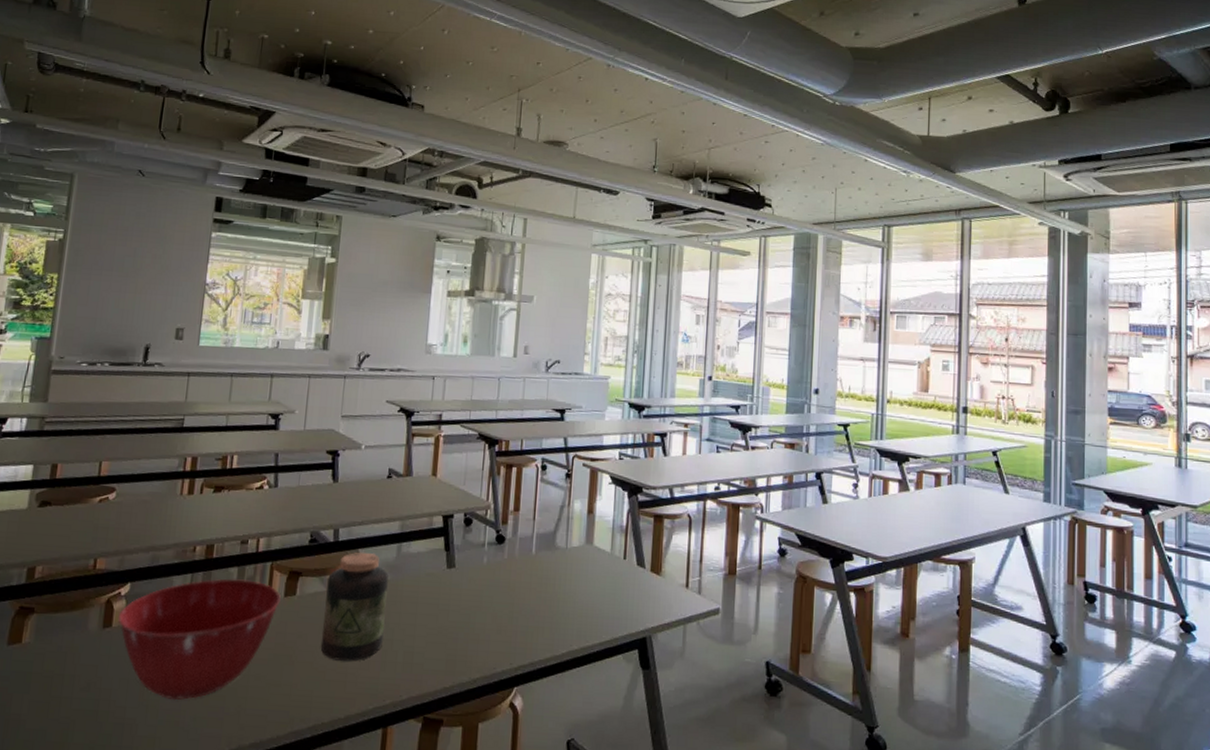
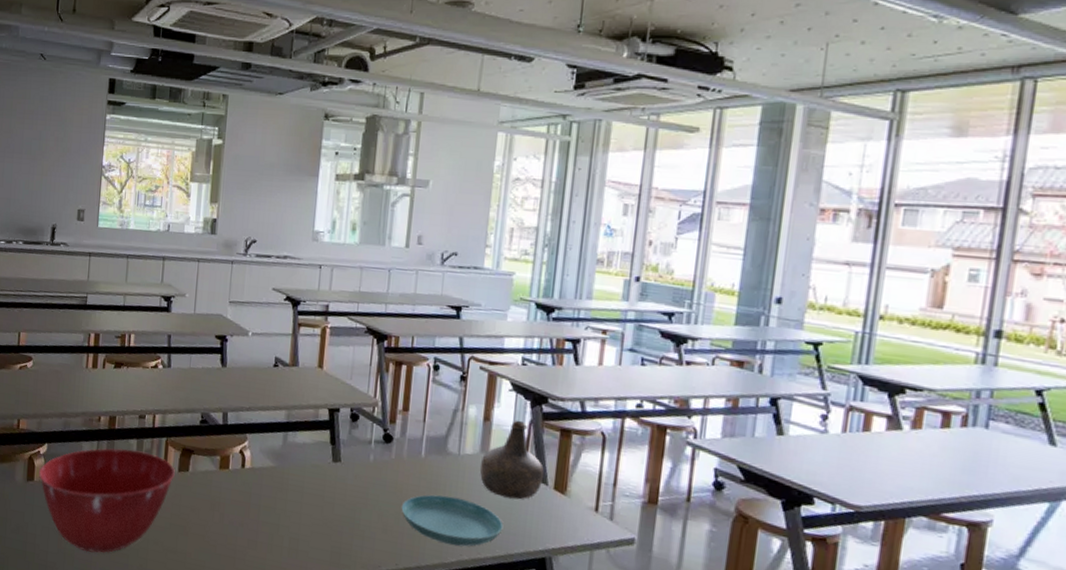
jar: present [320,552,389,661] -> none [211,437,275,540]
saucer: none [514,589,608,637] -> present [401,494,504,547]
bottle: none [585,510,642,585] -> present [479,419,545,500]

